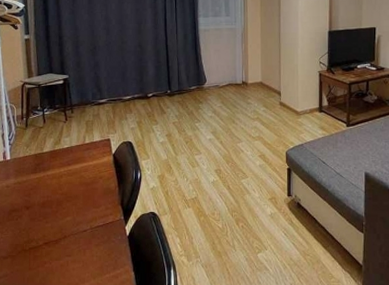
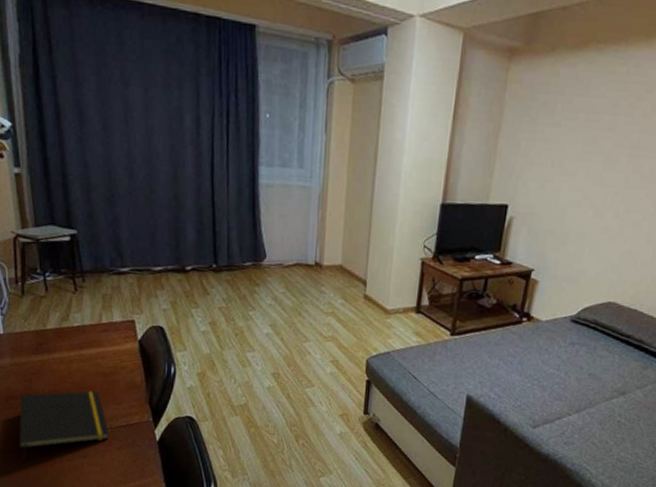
notepad: none [17,199,90,266] -> present [19,391,110,463]

